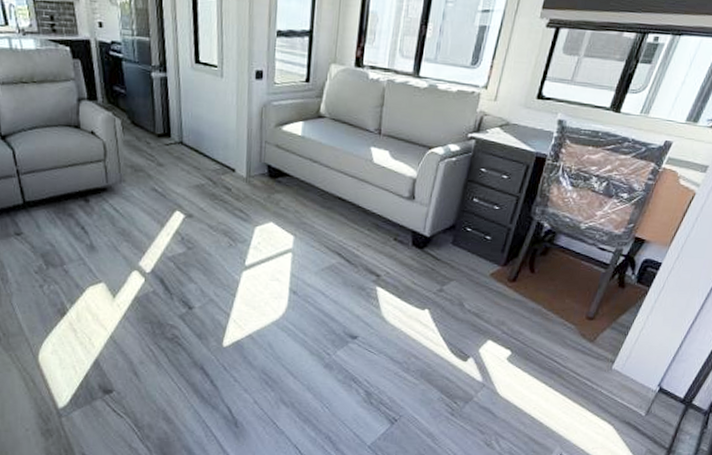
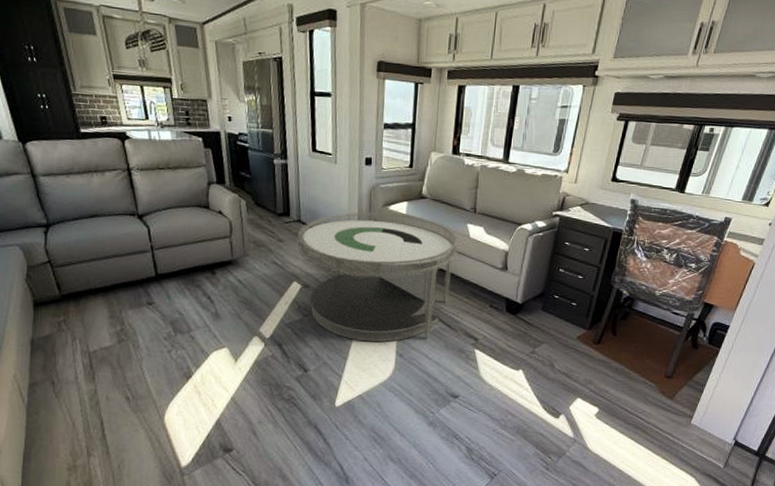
coffee table: none [179,132,361,278] -> present [297,211,459,342]

